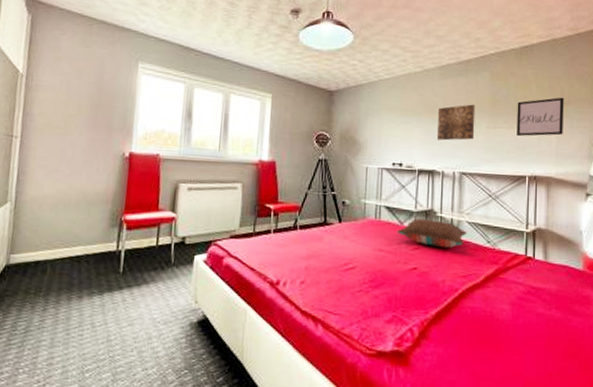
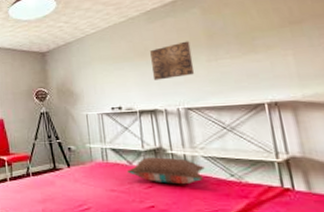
wall art: present [517,97,564,137] -> none [237,16,302,65]

